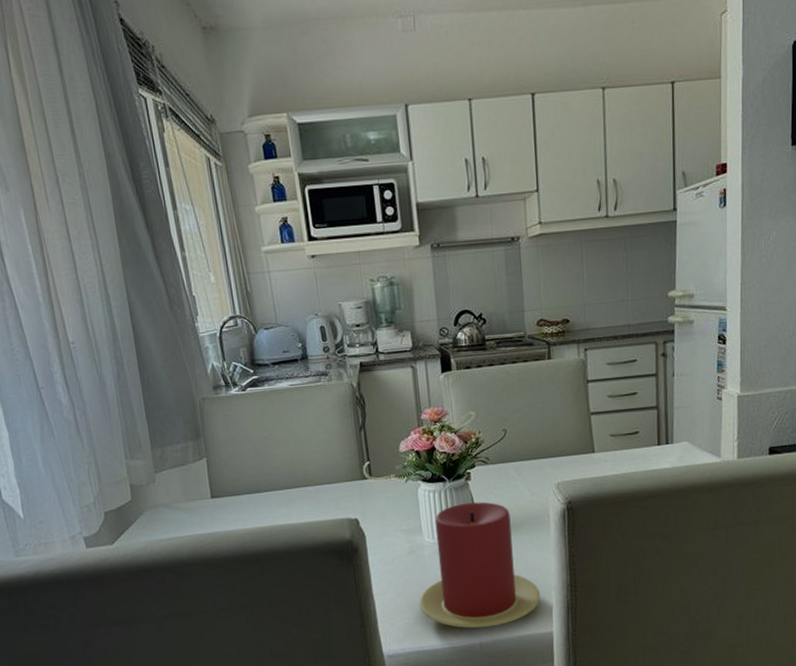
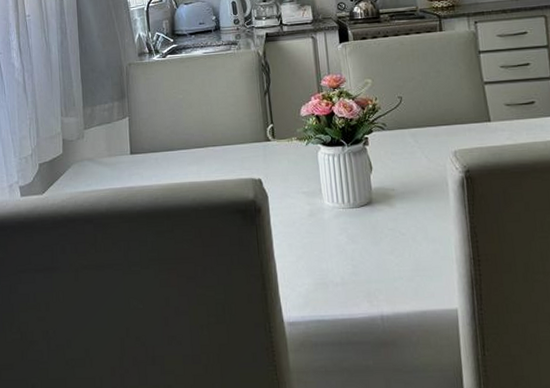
candle: present [419,502,541,628] -> none [319,167,443,300]

